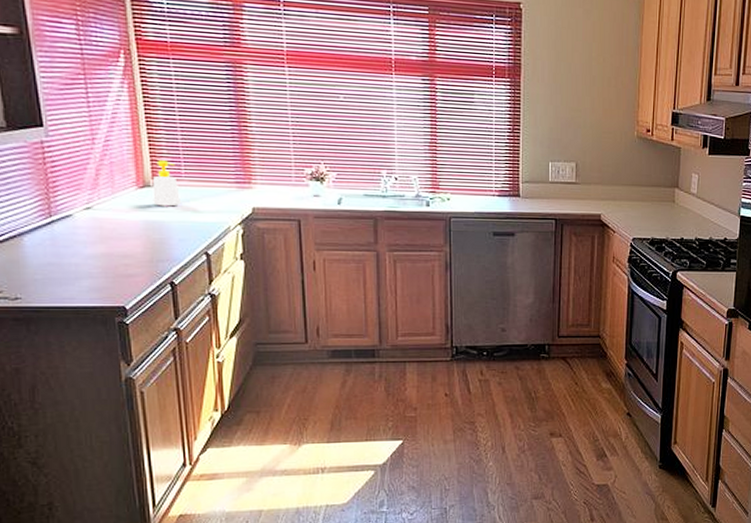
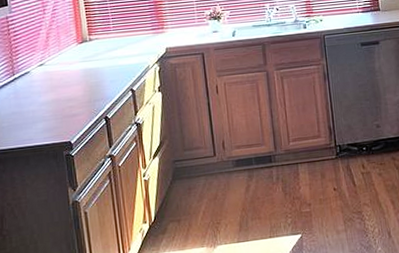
soap bottle: present [152,160,181,207] -> none [88,19,111,56]

